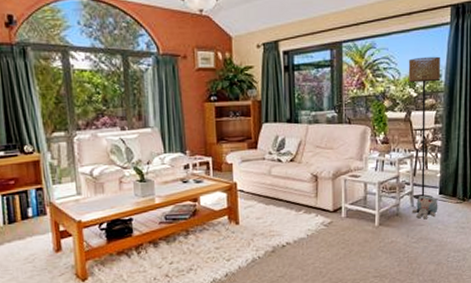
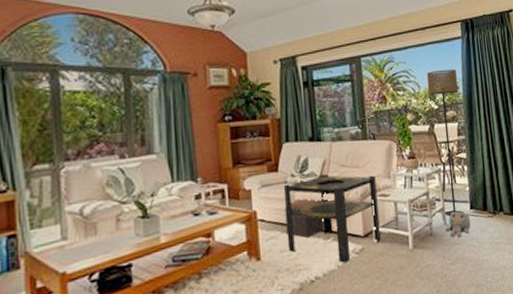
side table: none [261,154,349,233] -> present [283,174,381,263]
footstool: none [262,174,297,208] -> present [284,198,325,238]

